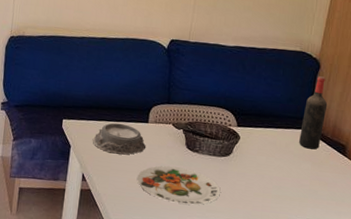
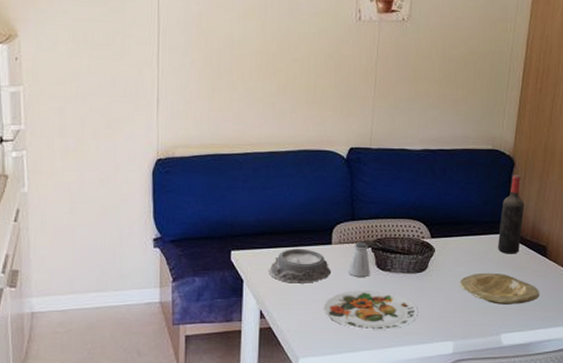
saltshaker: none [161,123,181,155] -> present [348,242,370,277]
plate: none [260,163,337,197] -> present [459,273,540,305]

